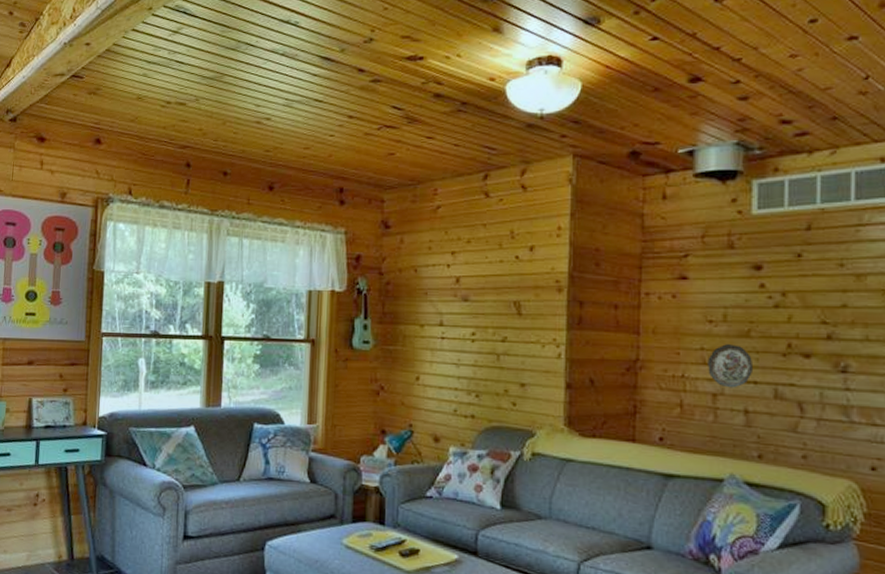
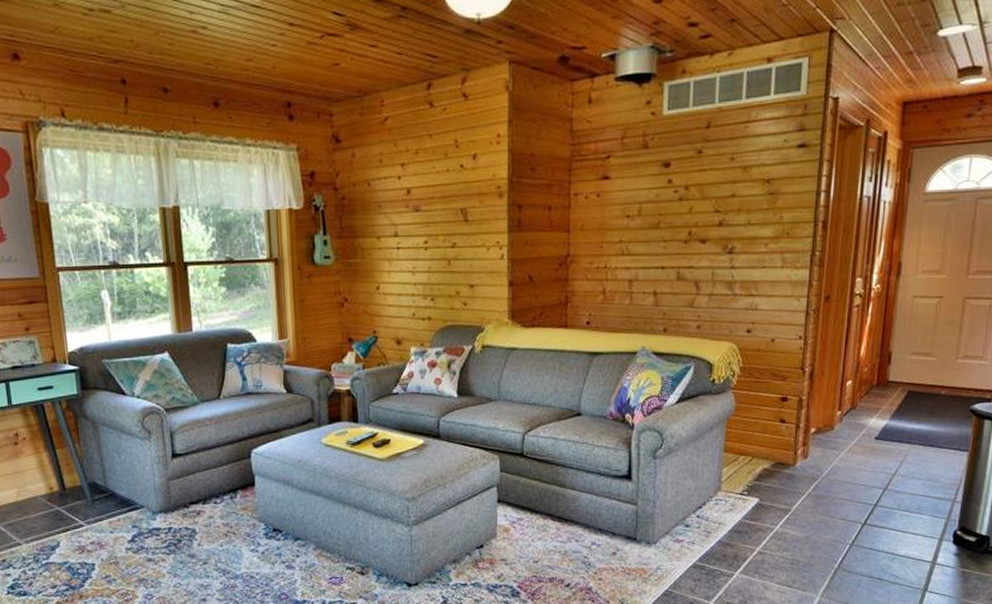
decorative plate: present [708,344,752,388] -> none [625,236,661,274]

